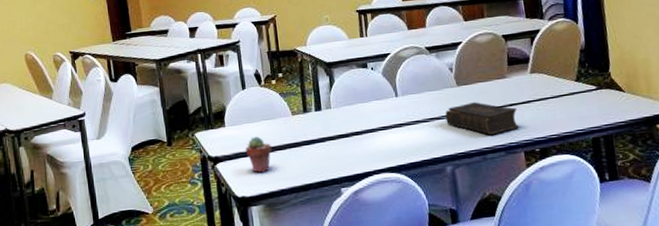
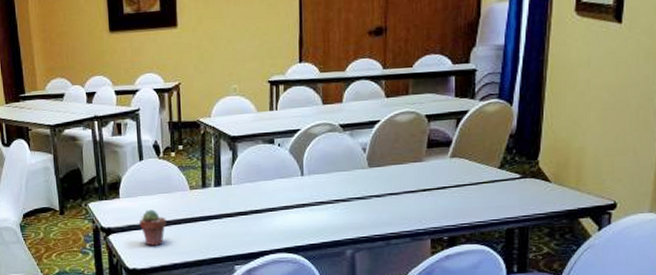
book: present [445,102,520,136] -> none [352,185,430,221]

